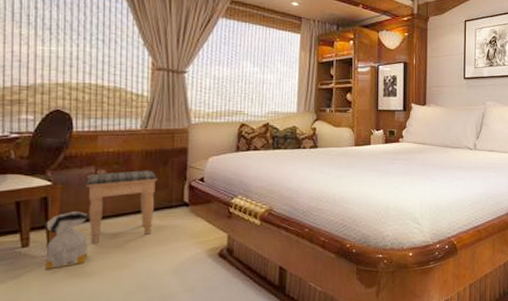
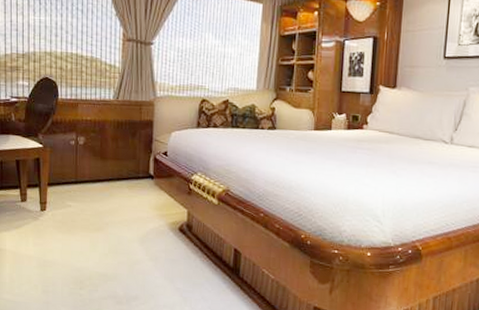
bag: present [45,211,89,270] -> none [39,173,72,224]
footstool: present [87,170,158,244] -> none [69,140,128,206]

